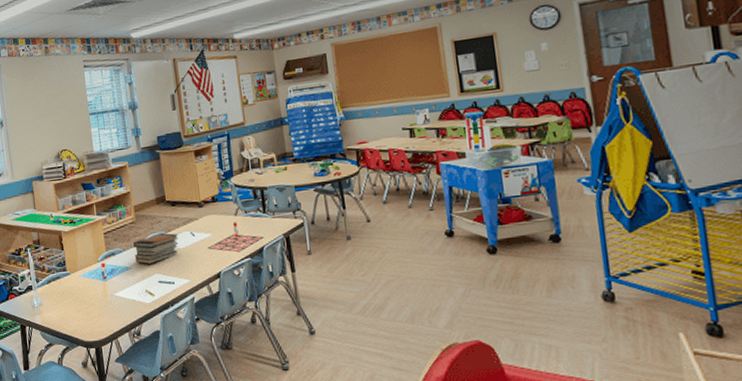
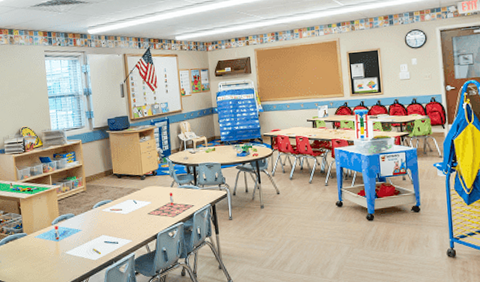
book stack: present [133,233,178,264] -> none [84,200,123,227]

